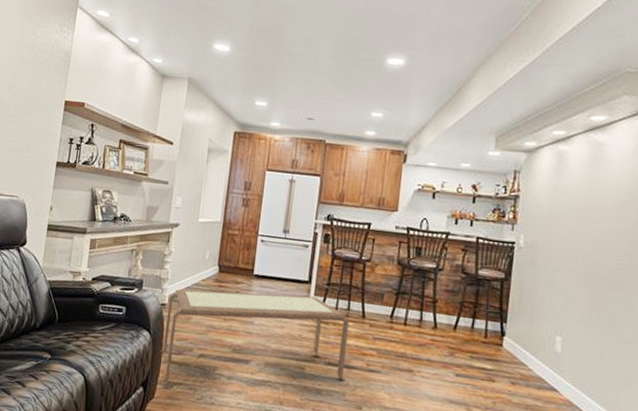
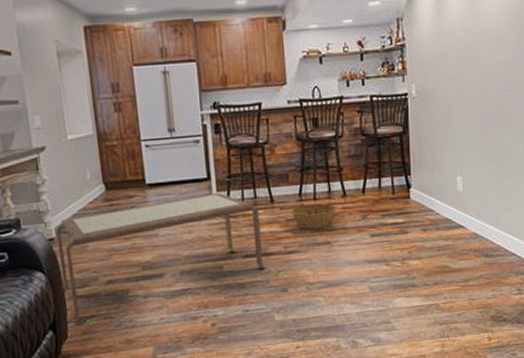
basket: none [380,326,424,356] -> present [292,203,336,230]

